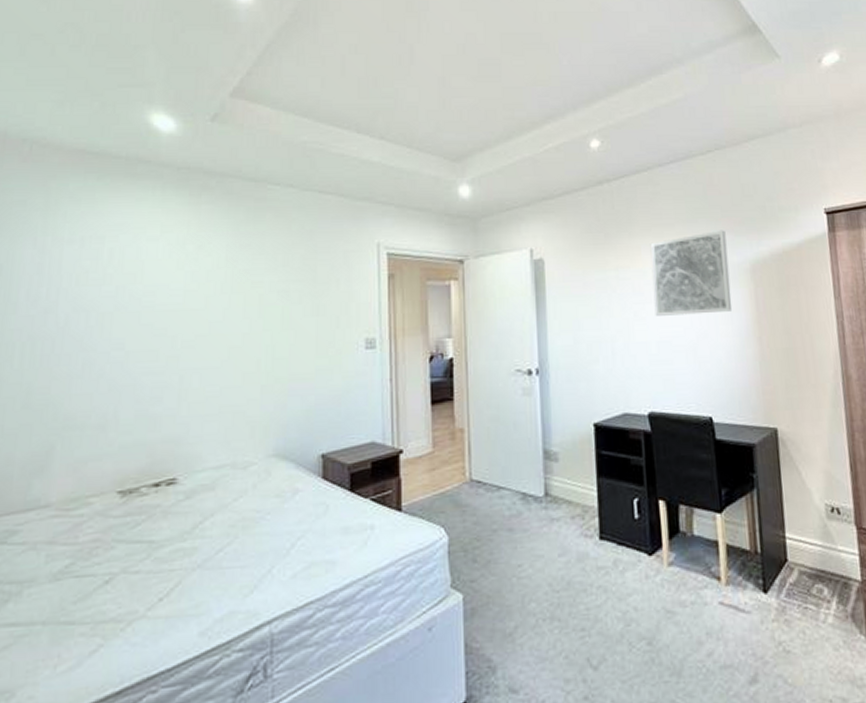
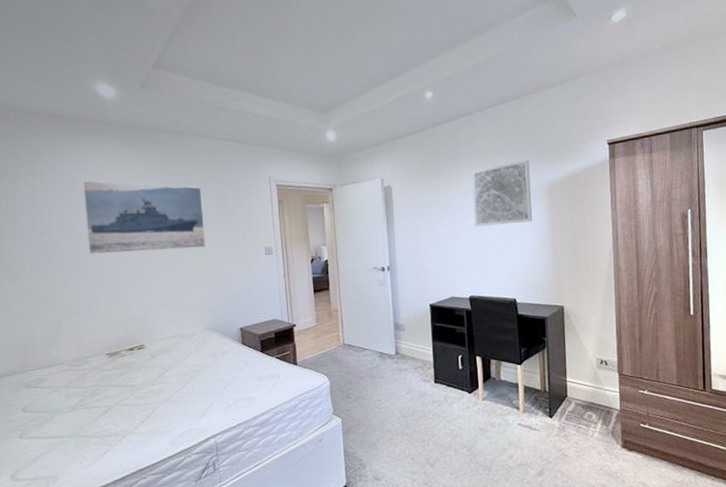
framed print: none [110,239,283,343] -> present [82,180,206,254]

